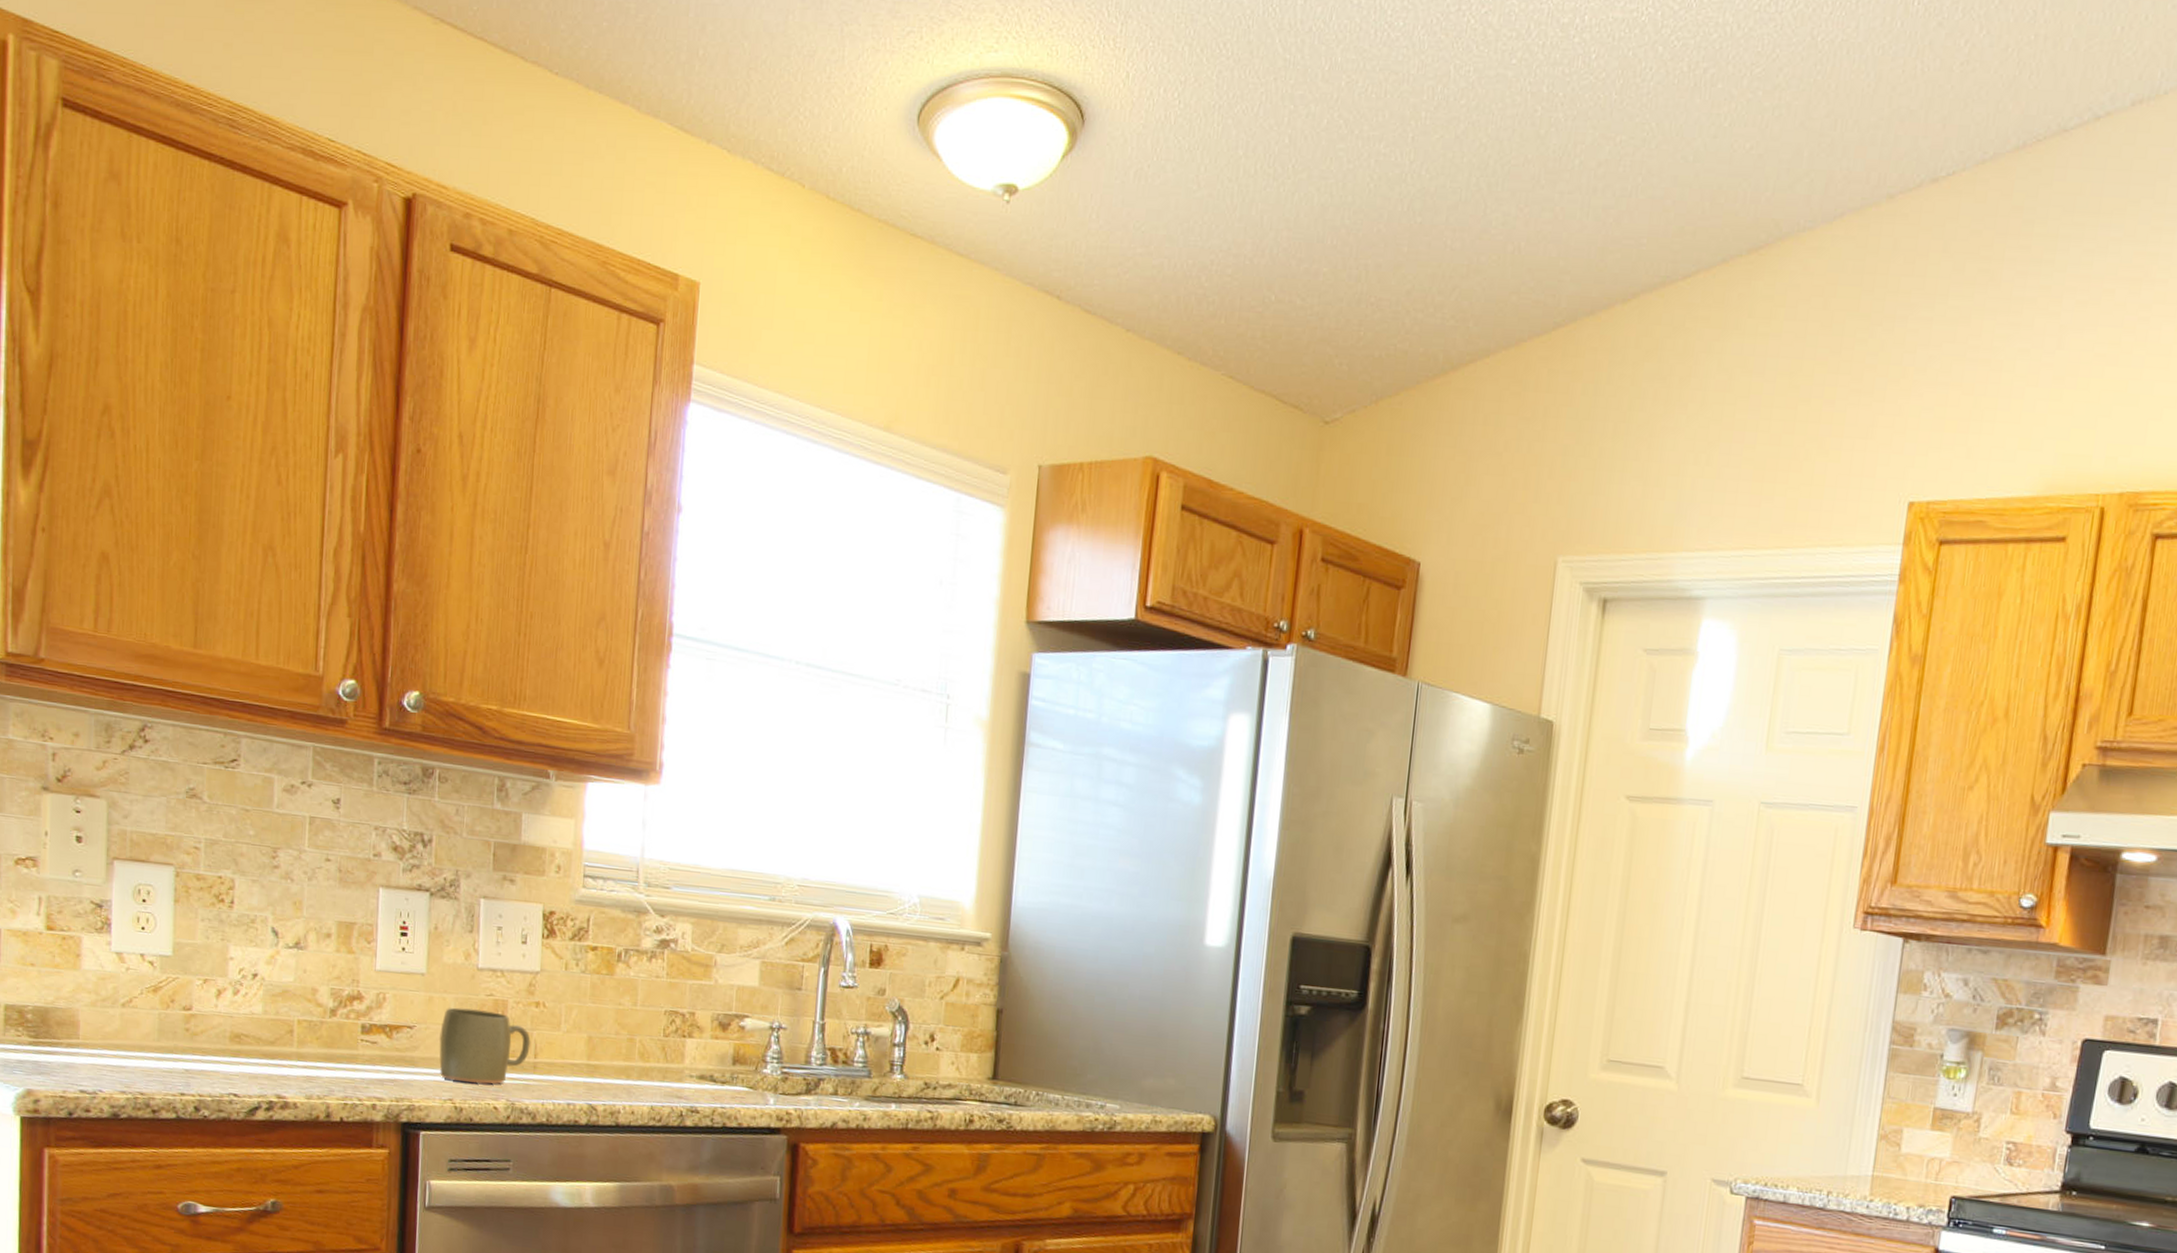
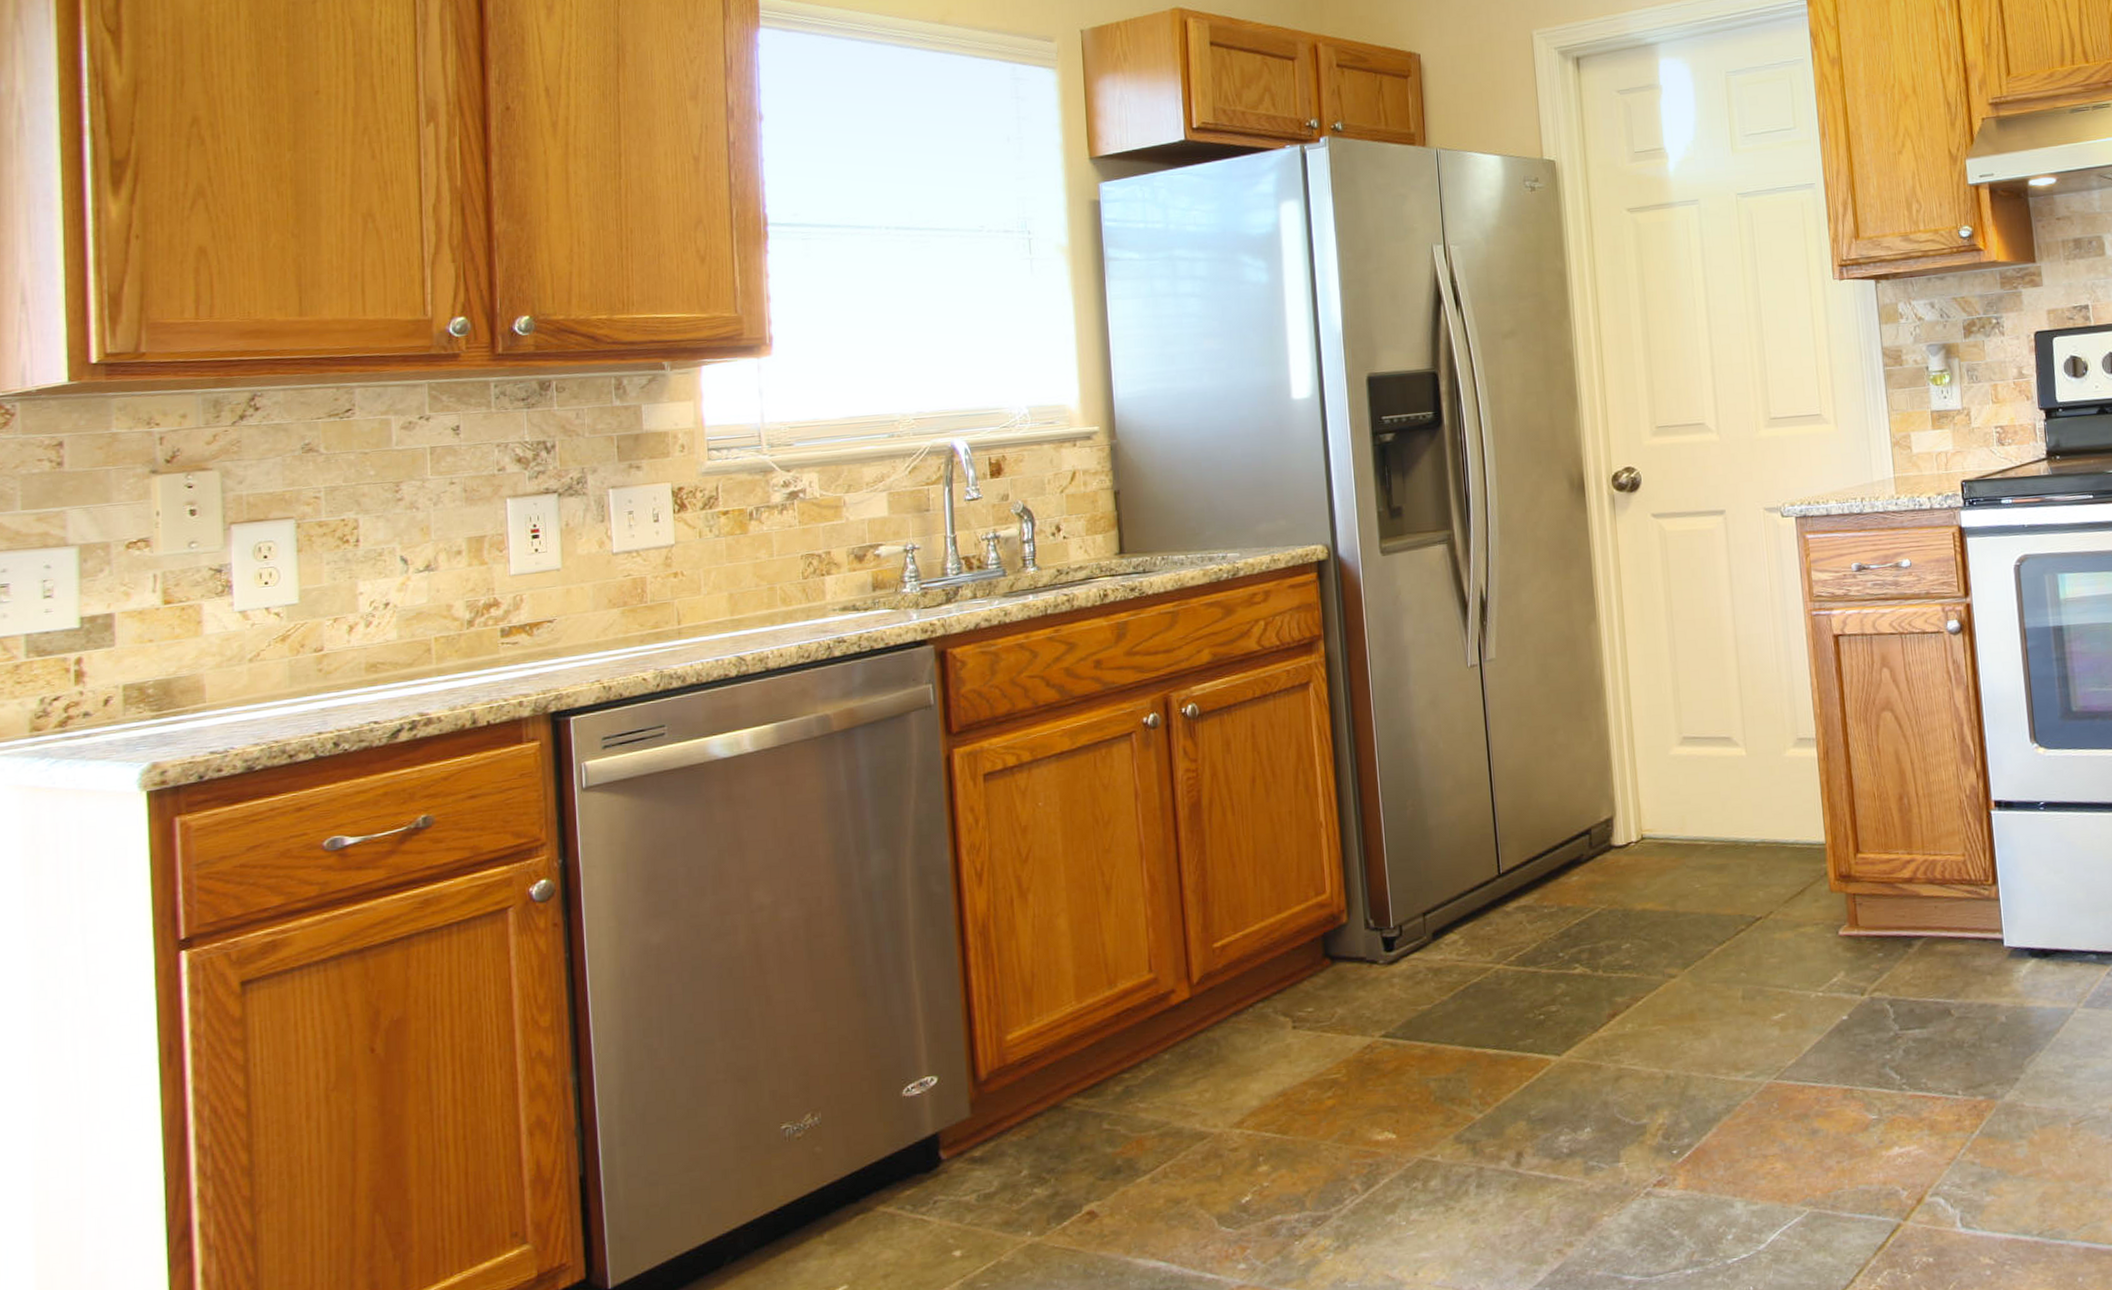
mug: present [439,1007,531,1084] -> none [581,590,673,663]

